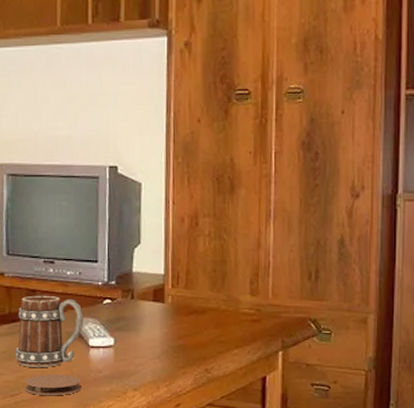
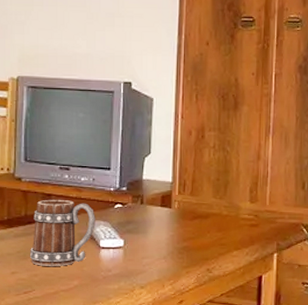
coaster: present [24,374,82,396] -> none [37,273,92,293]

